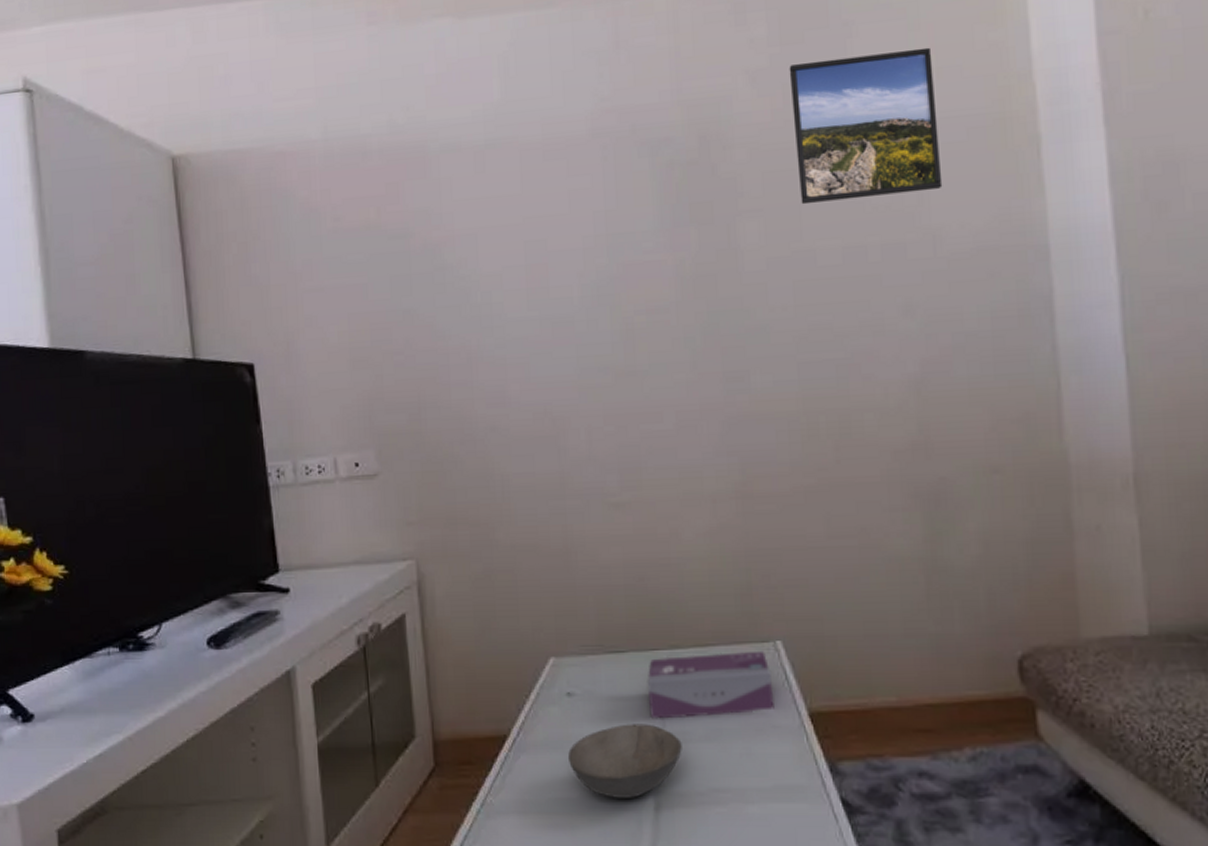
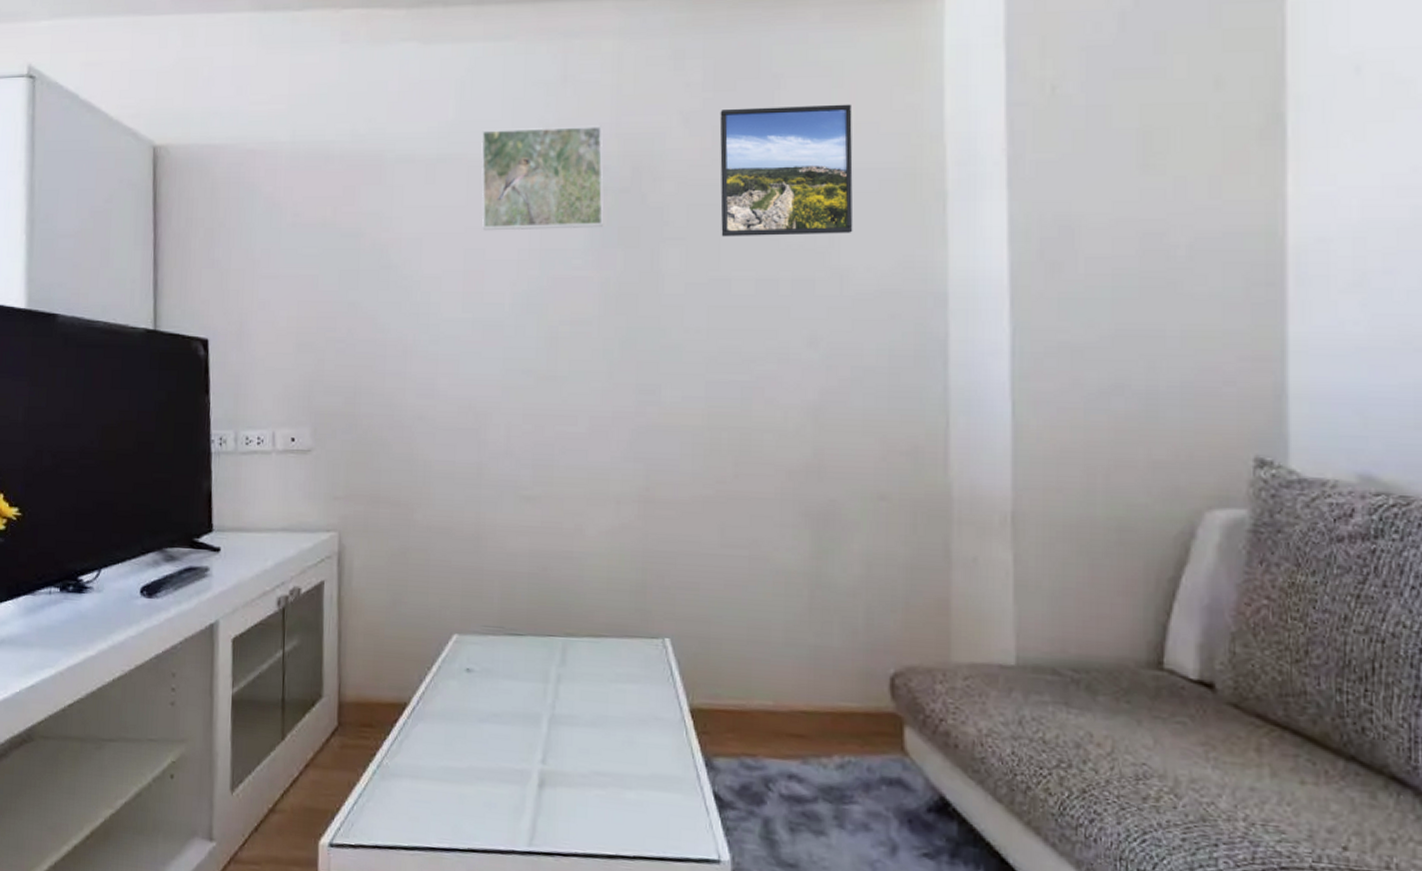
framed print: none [532,93,672,220] -> present [481,125,603,231]
soup bowl: present [567,724,682,798] -> none [461,703,569,774]
tissue box: present [647,650,775,719] -> none [541,644,659,705]

